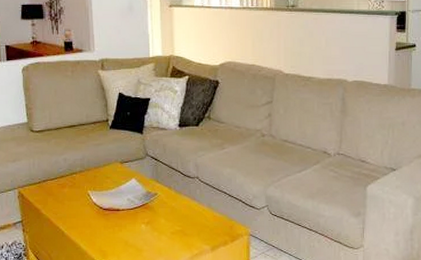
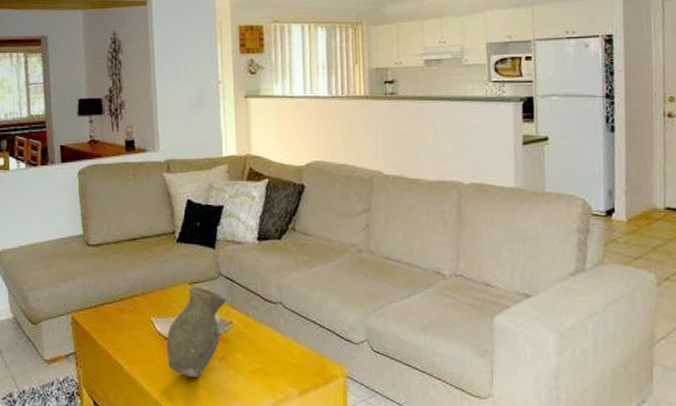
vase: none [101,165,153,239] -> present [166,286,227,377]

